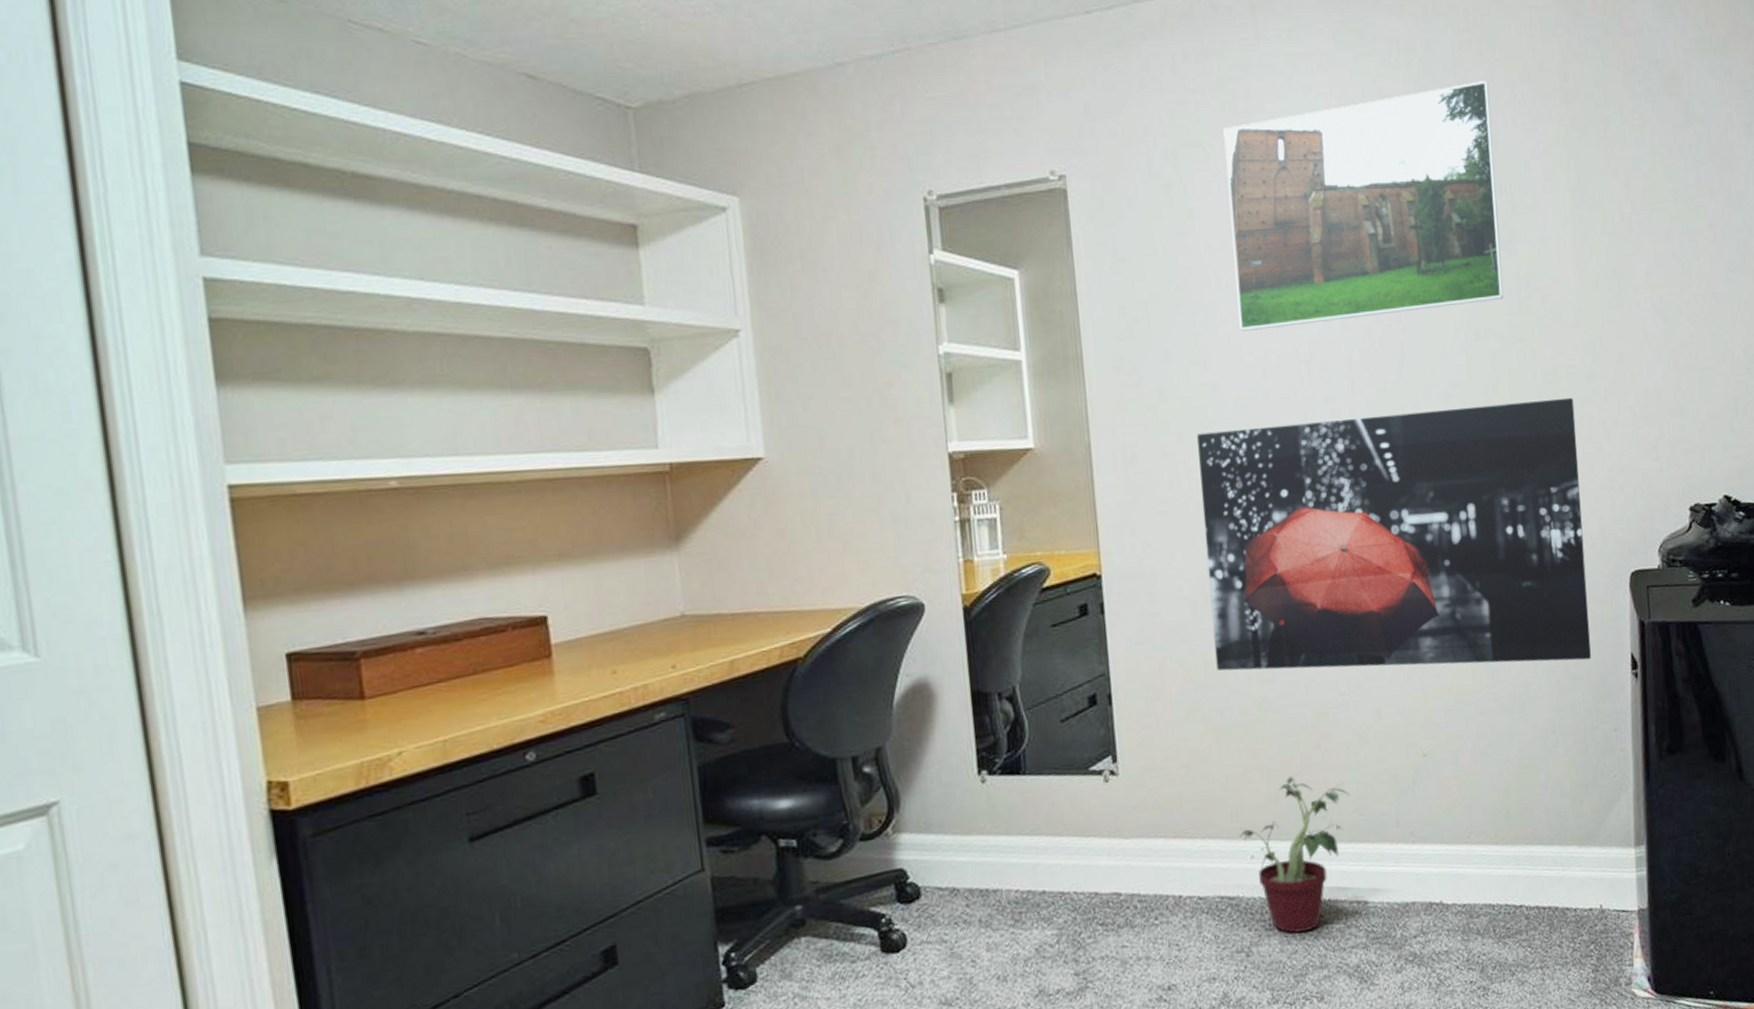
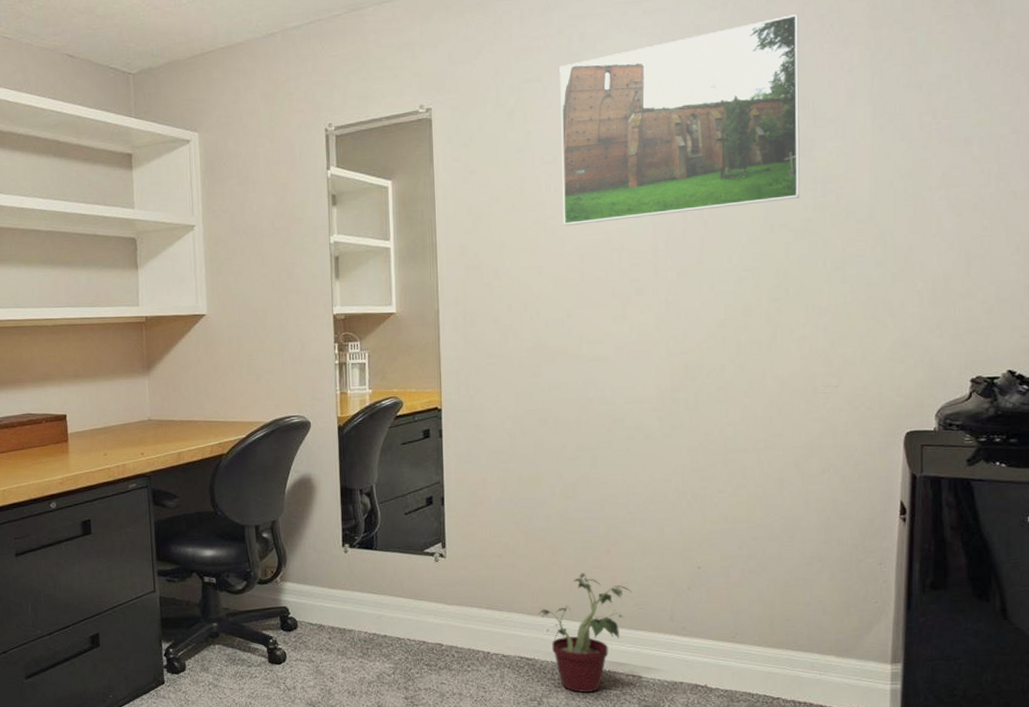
wall art: present [1197,397,1591,671] -> none [523,281,862,504]

